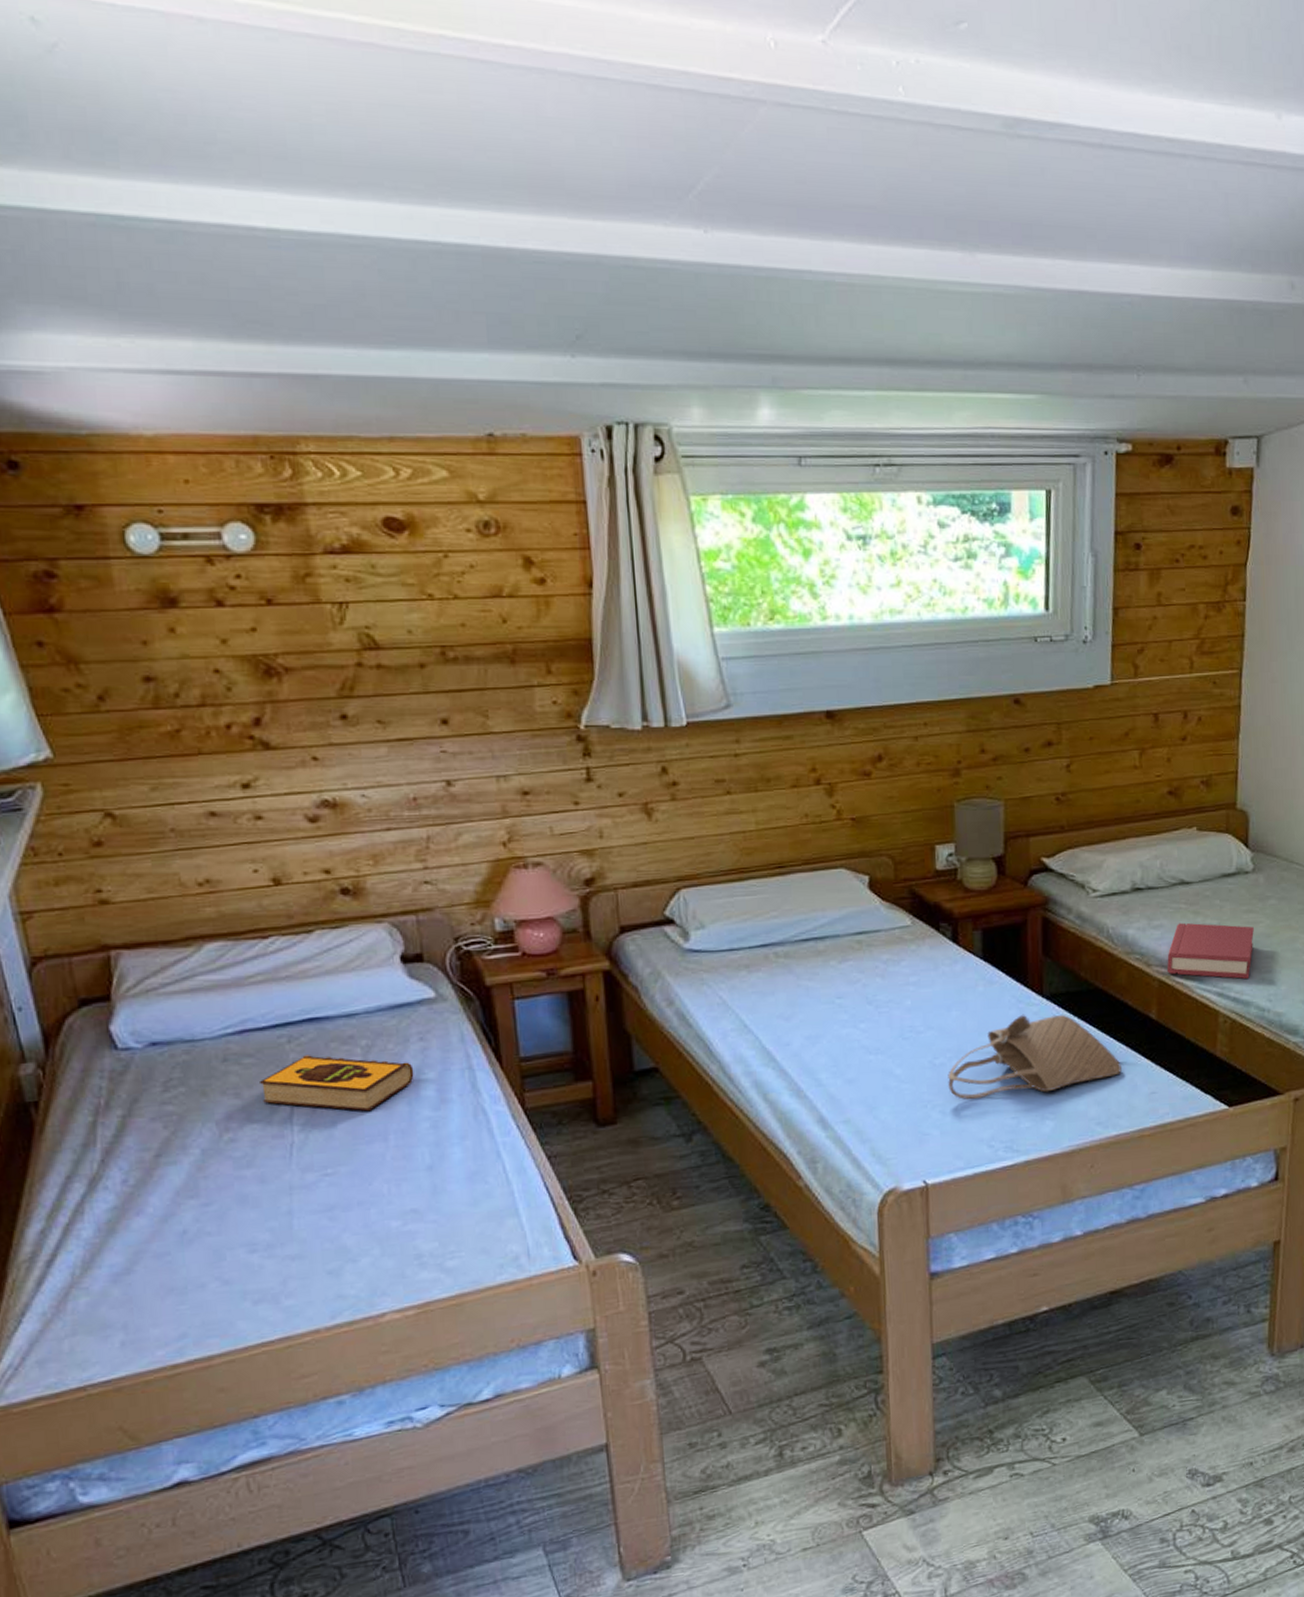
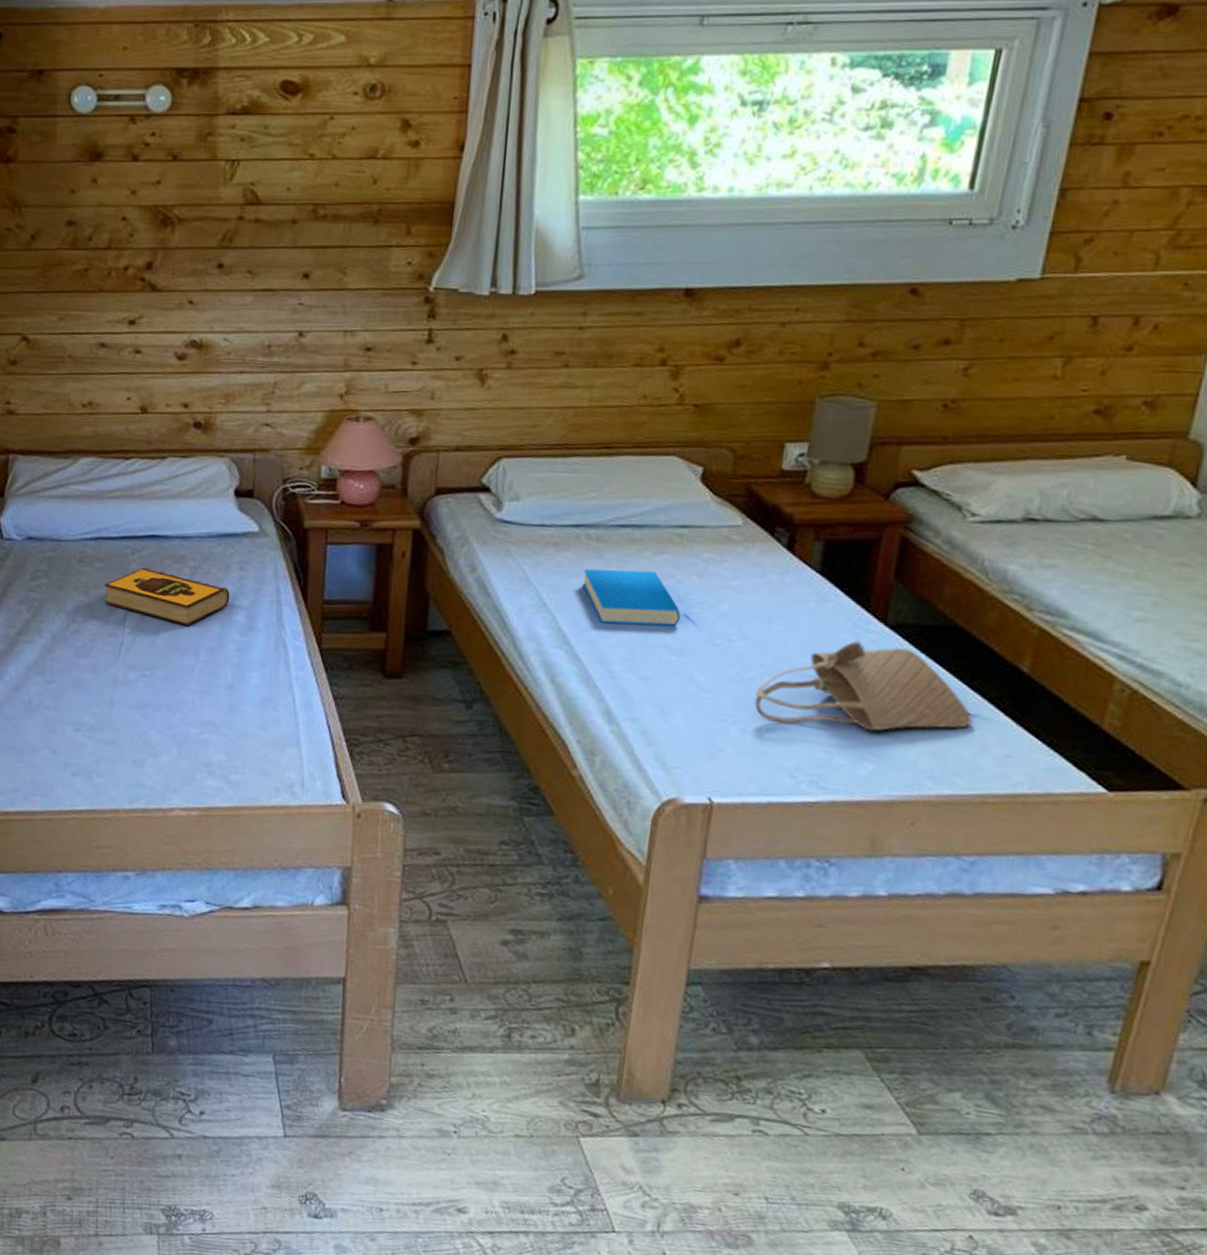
book: none [777,978,872,1035] -> present [582,568,681,627]
hardback book: present [1167,922,1254,979] -> none [1054,565,1186,644]

